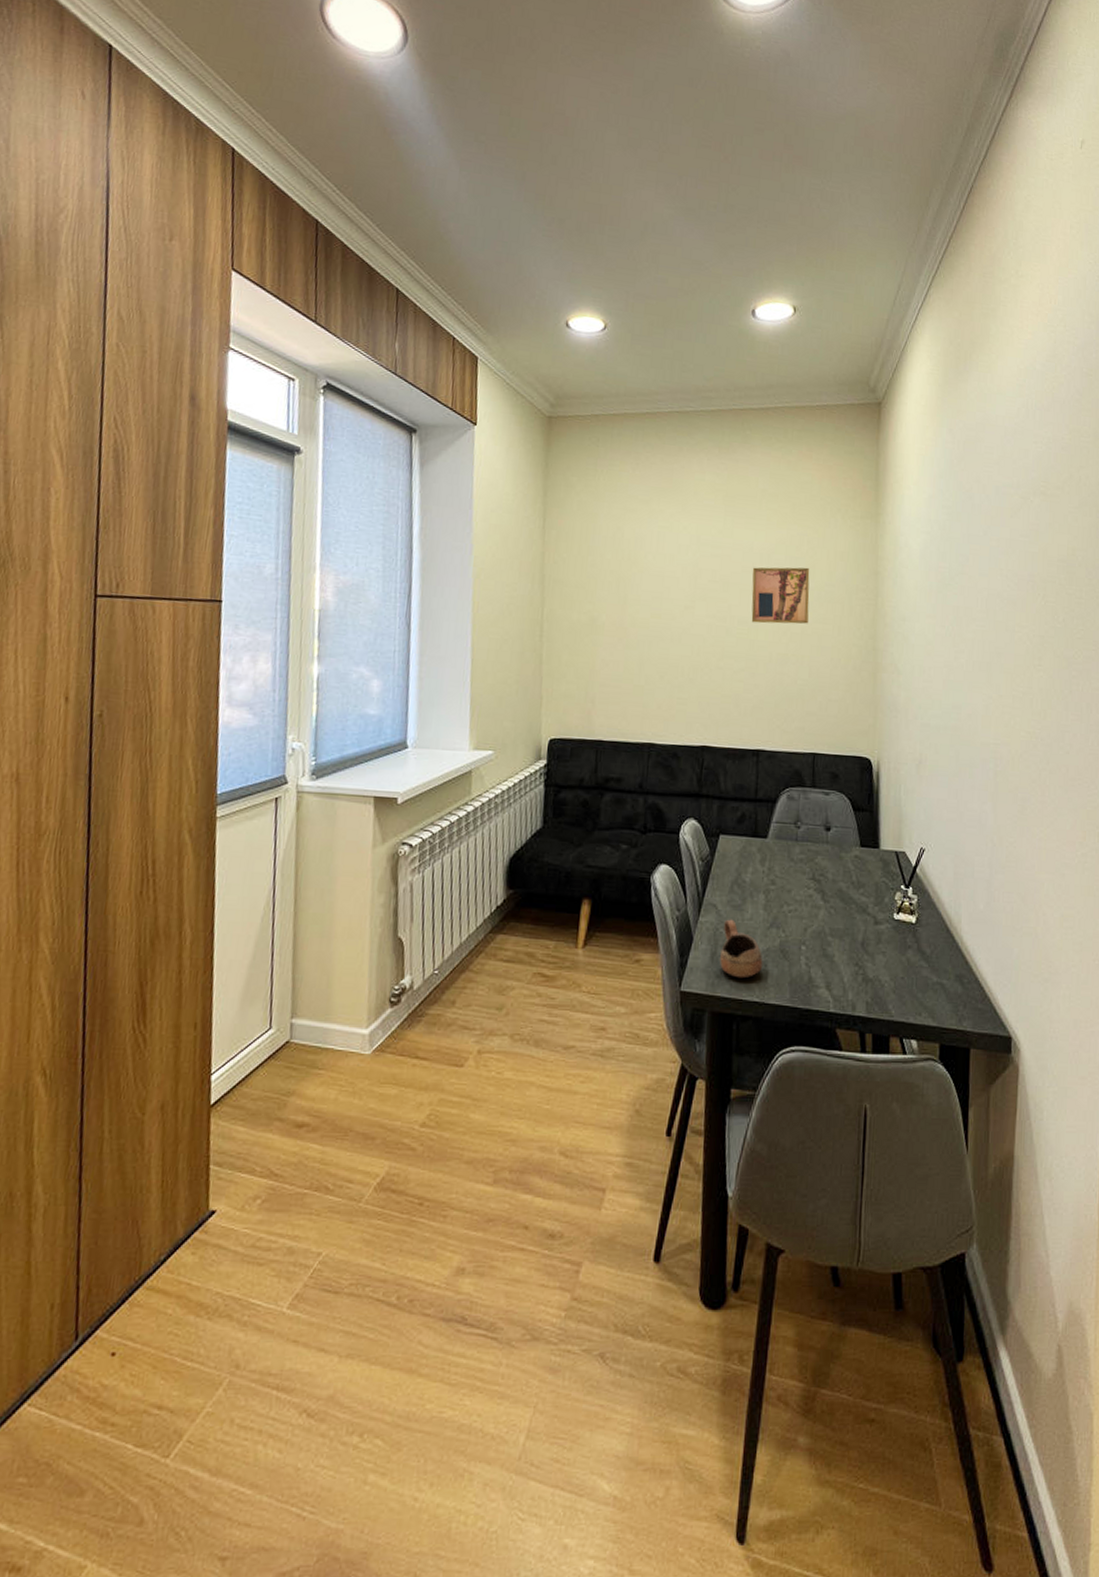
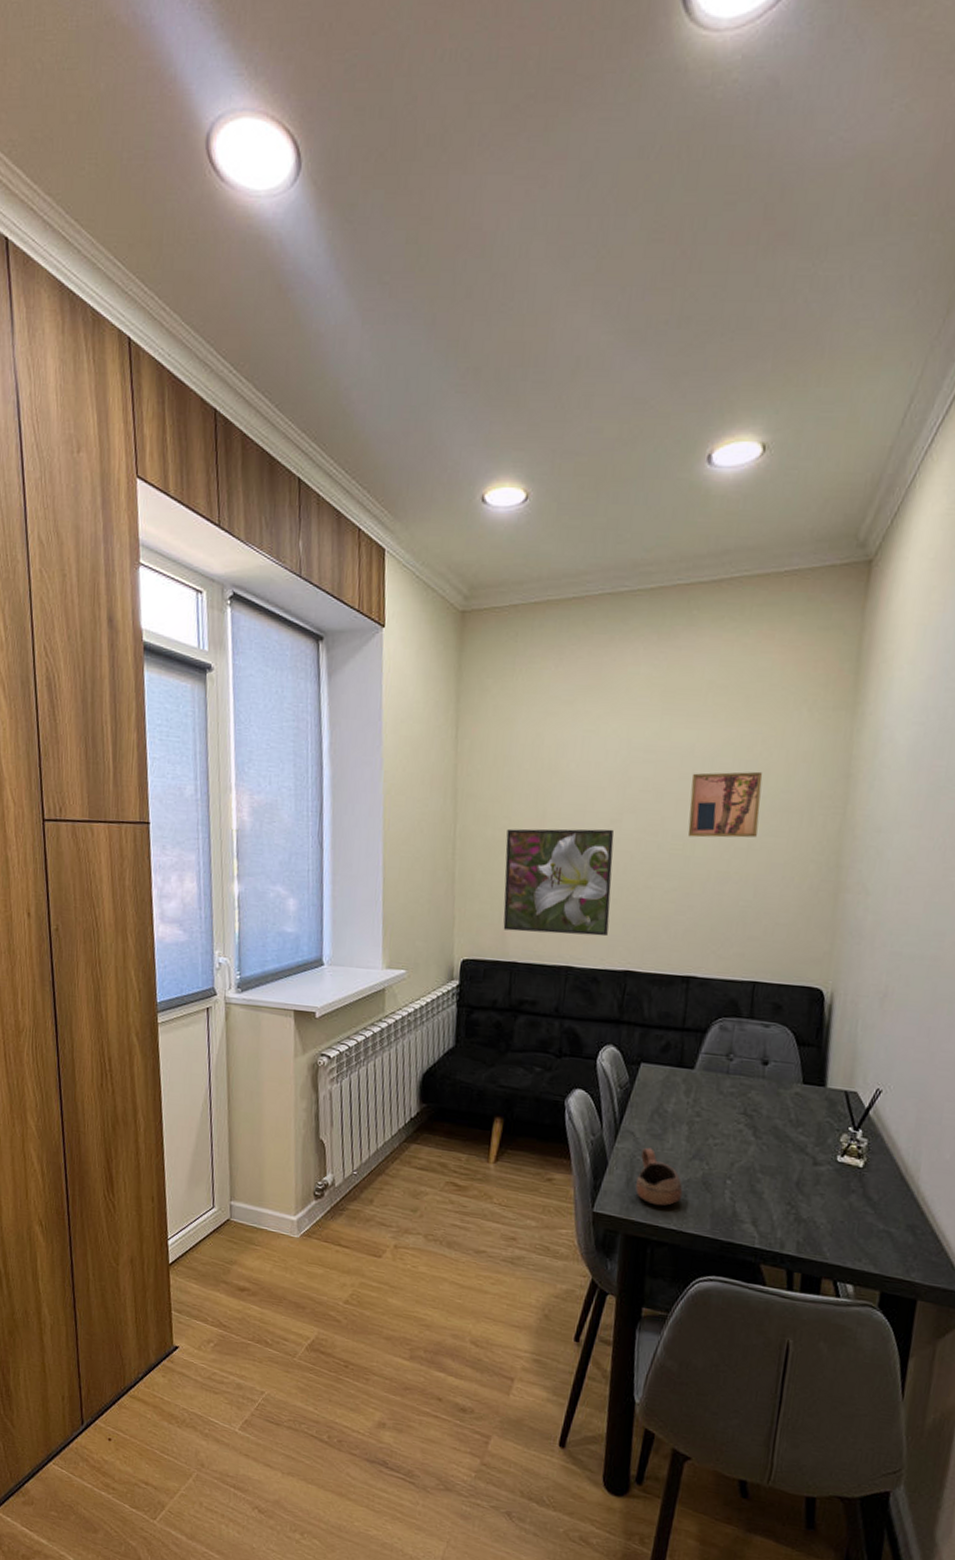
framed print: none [589,613,688,714] -> present [503,828,614,937]

